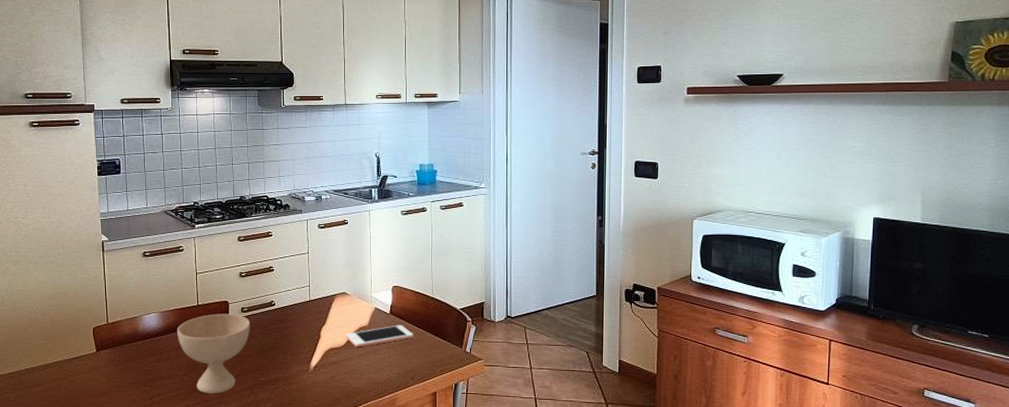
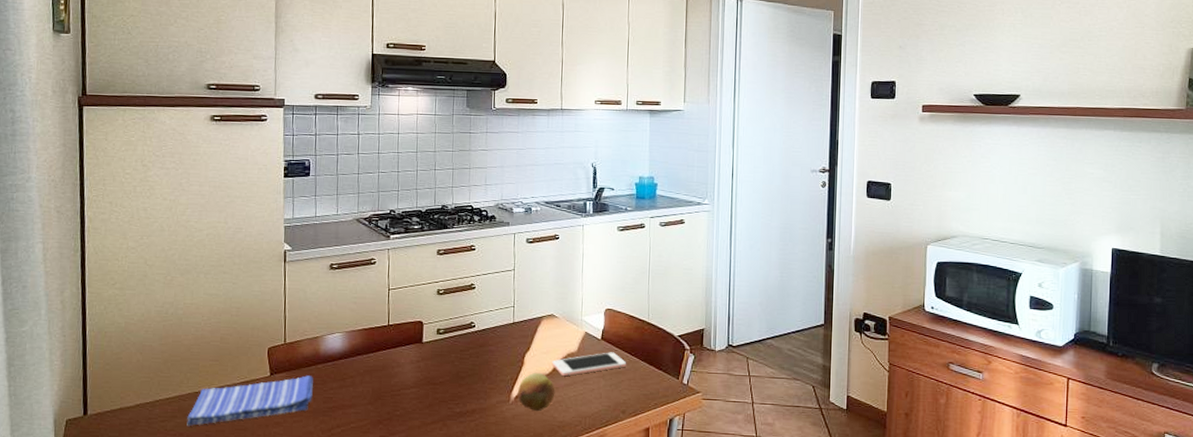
dish towel: none [27,351,134,398] -> present [187,375,313,427]
bowl: present [177,313,251,394] -> none [363,335,447,426]
fruit: none [316,344,350,380] -> present [518,372,555,412]

